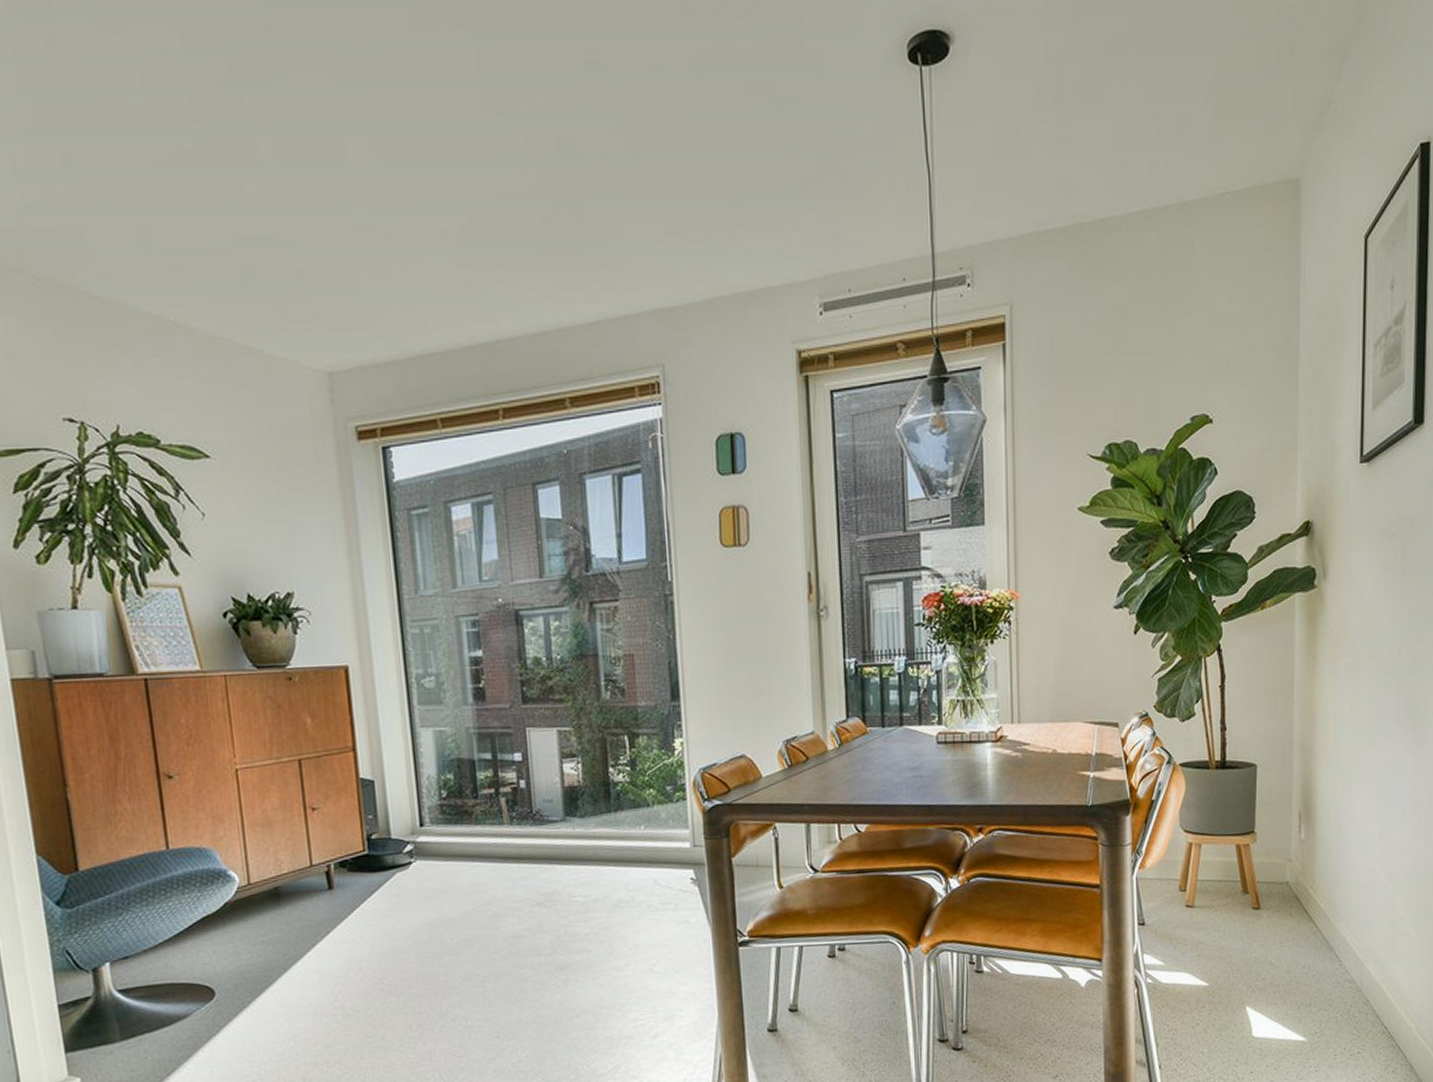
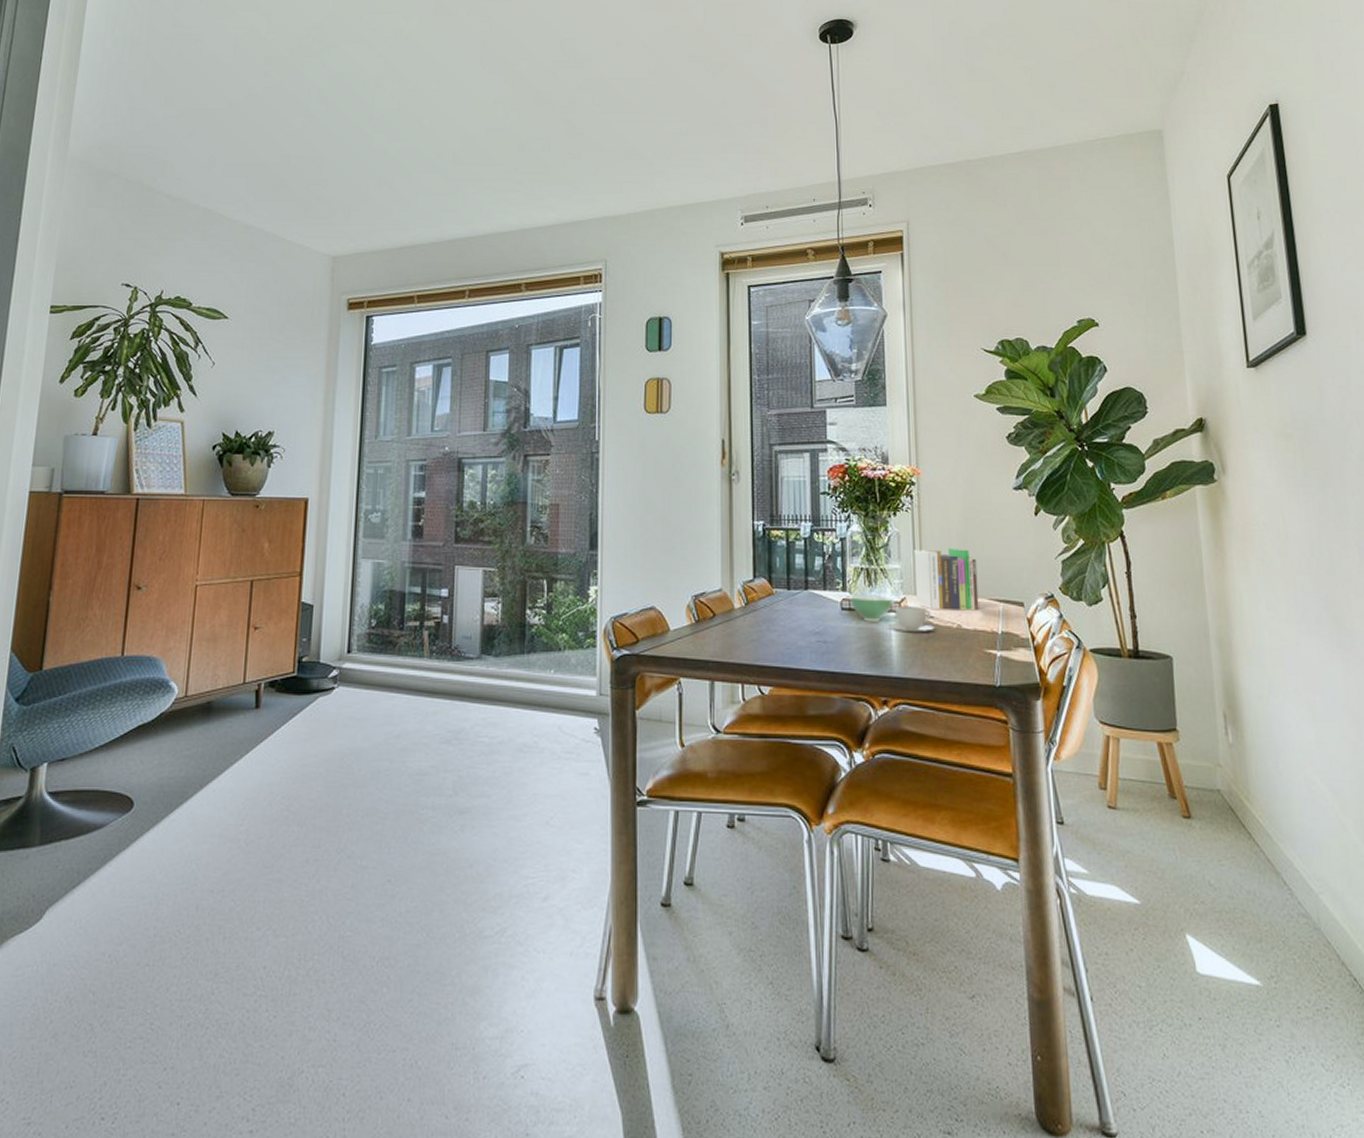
bowl: none [944,726,990,754] -> present [848,594,894,622]
teacup: none [983,734,1030,761] -> present [888,605,935,633]
books: none [1011,673,1075,737] -> present [914,547,979,611]

